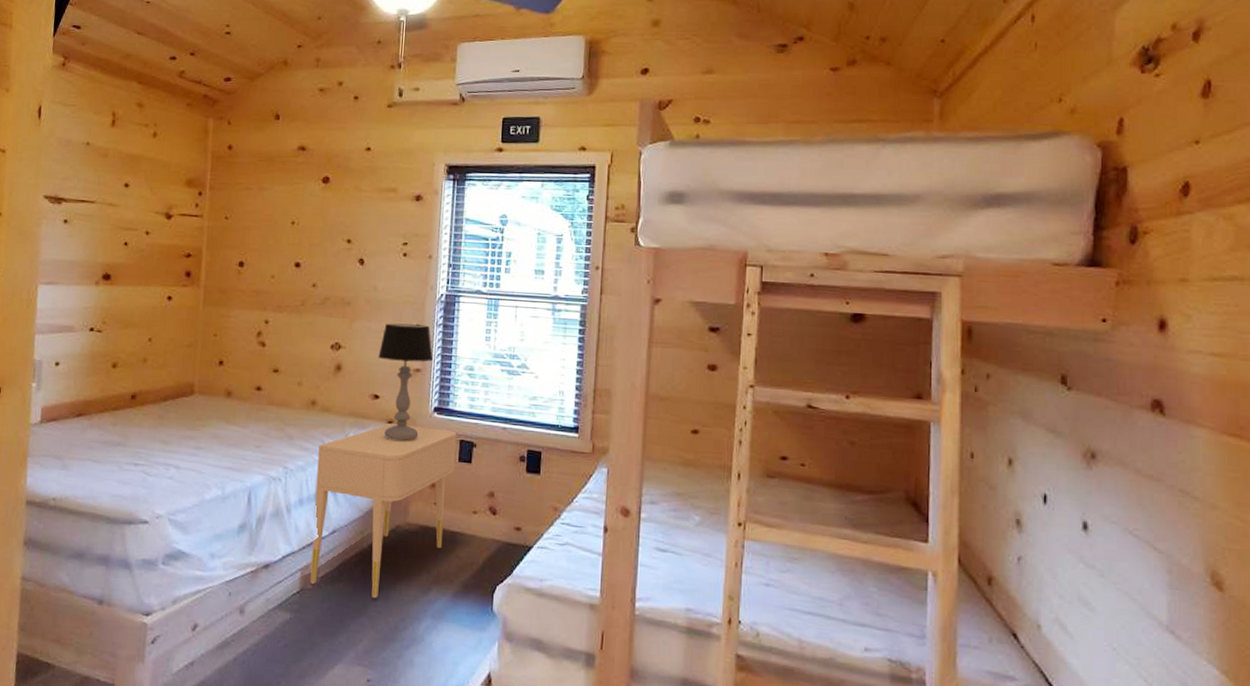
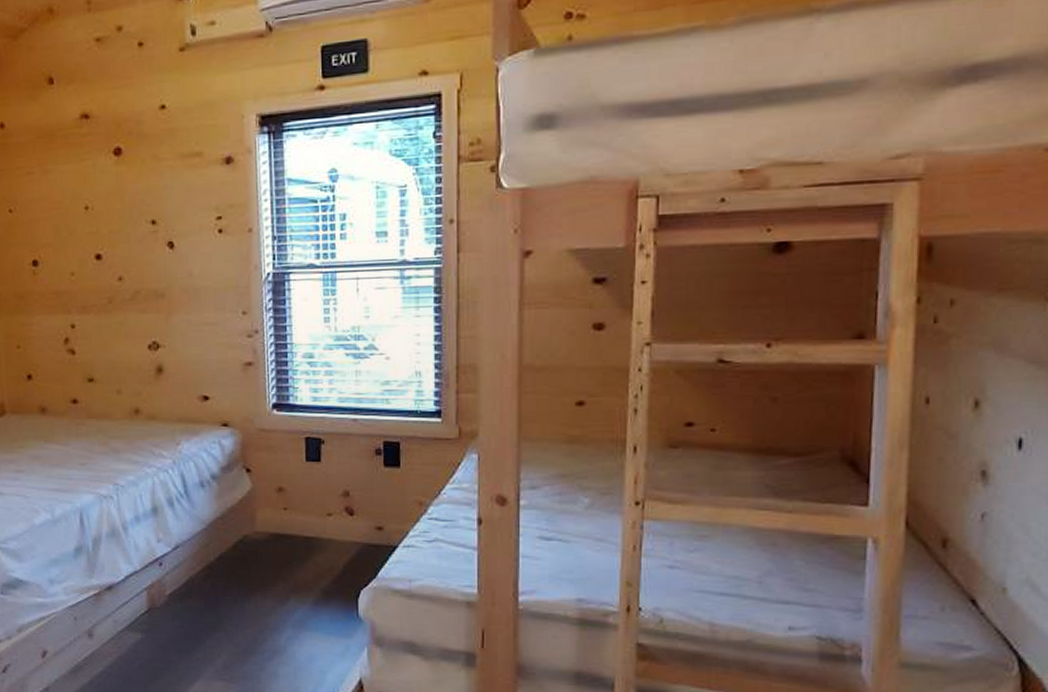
nightstand: present [310,422,457,598] -> none [149,425,303,612]
table lamp: present [378,323,434,442] -> none [203,311,267,445]

